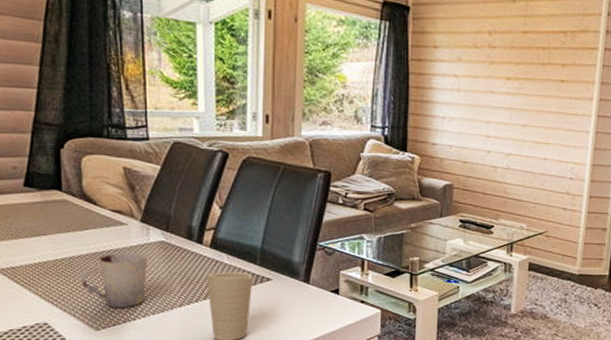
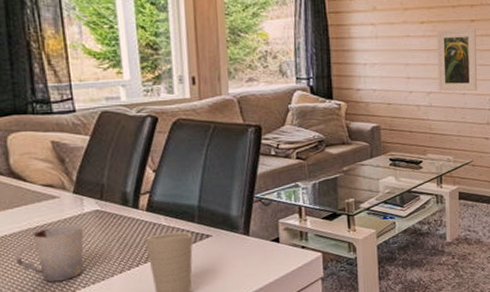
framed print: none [518,88,565,157] -> present [437,28,478,92]

